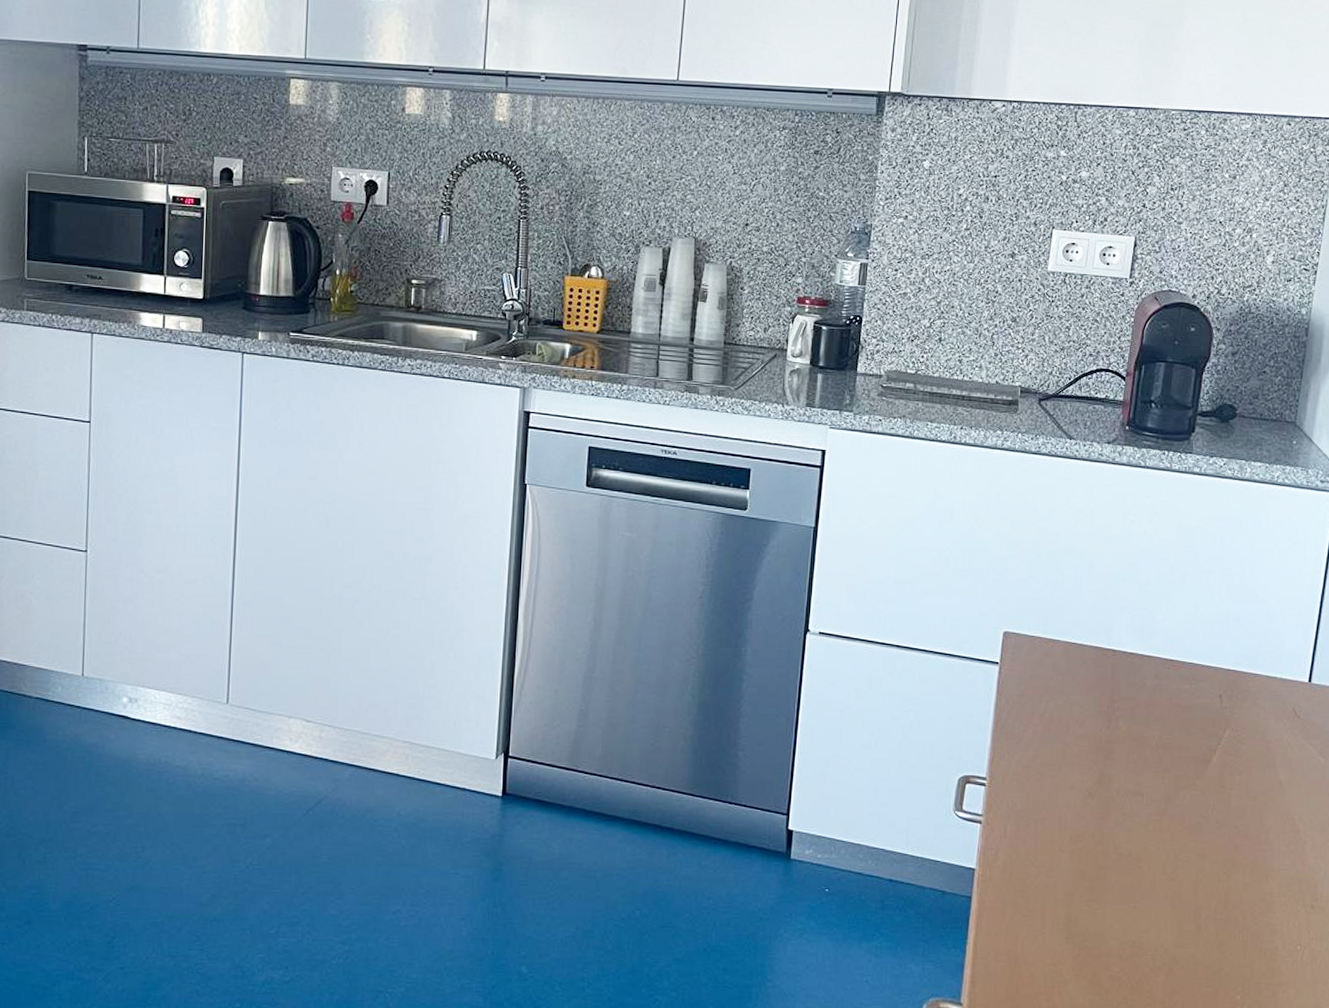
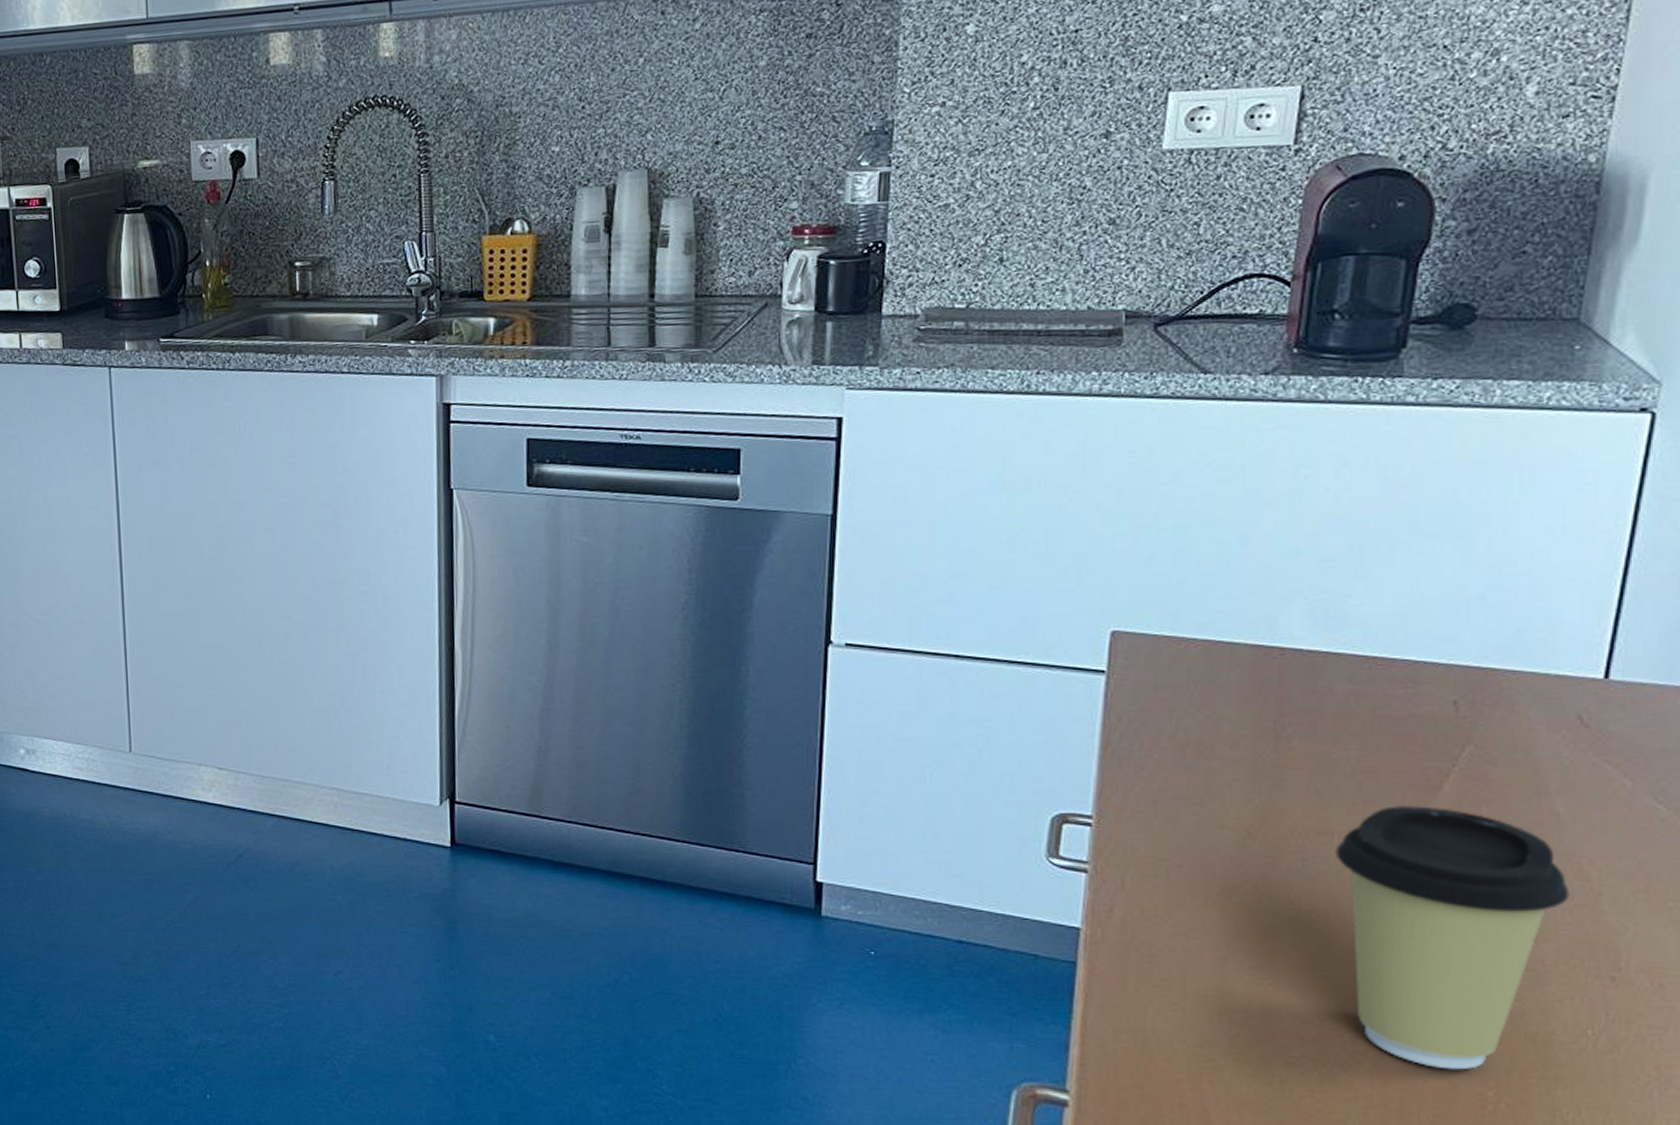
coffee cup: none [1144,773,1288,979] -> present [1335,804,1570,1070]

